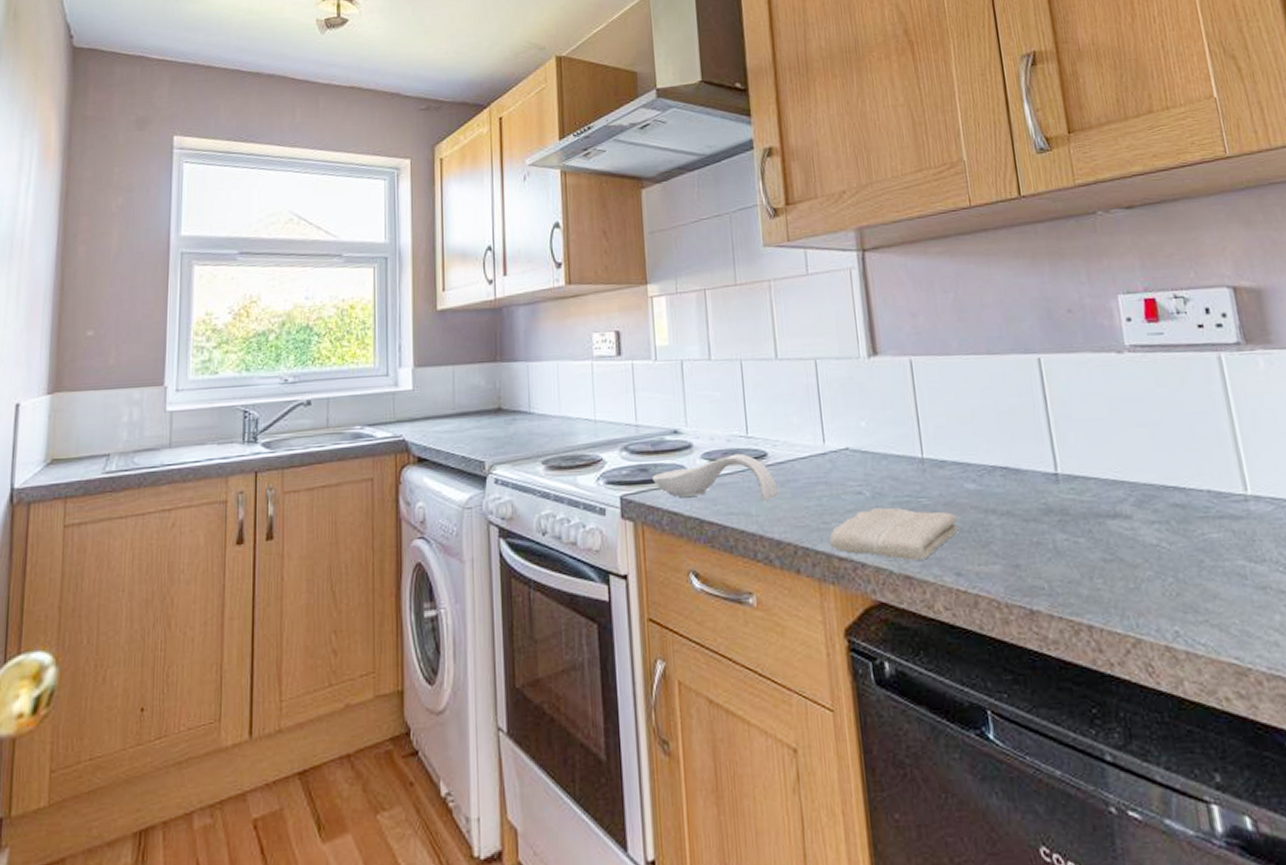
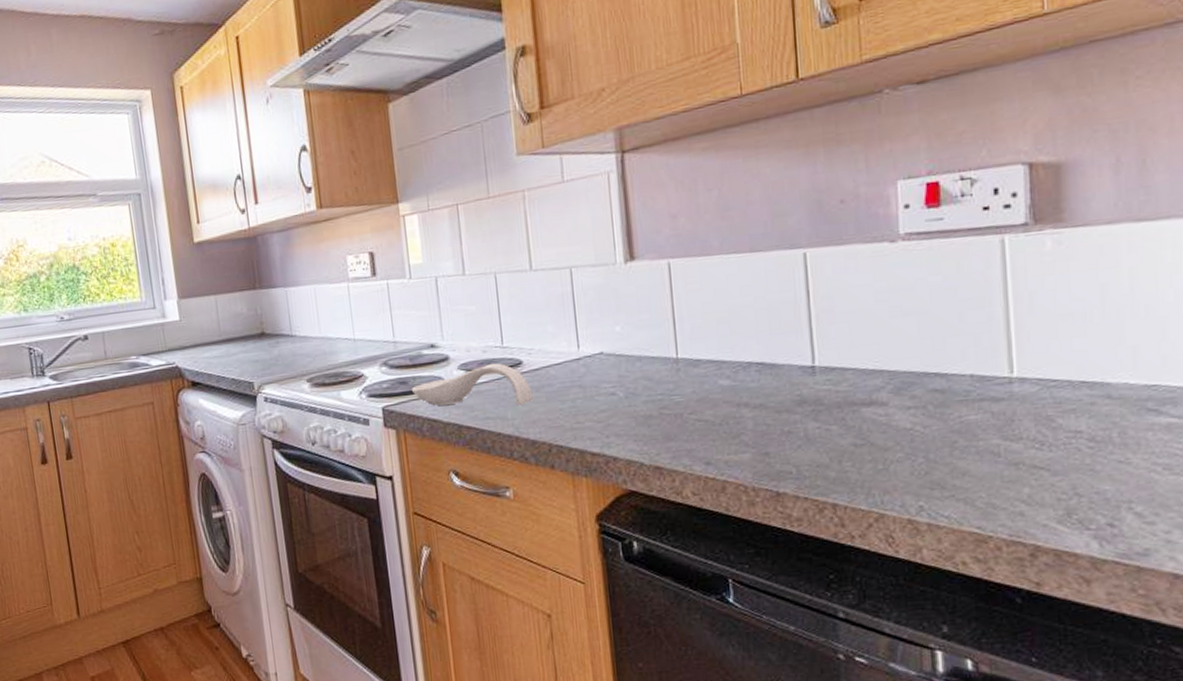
washcloth: present [830,507,958,561] -> none [583,406,710,453]

